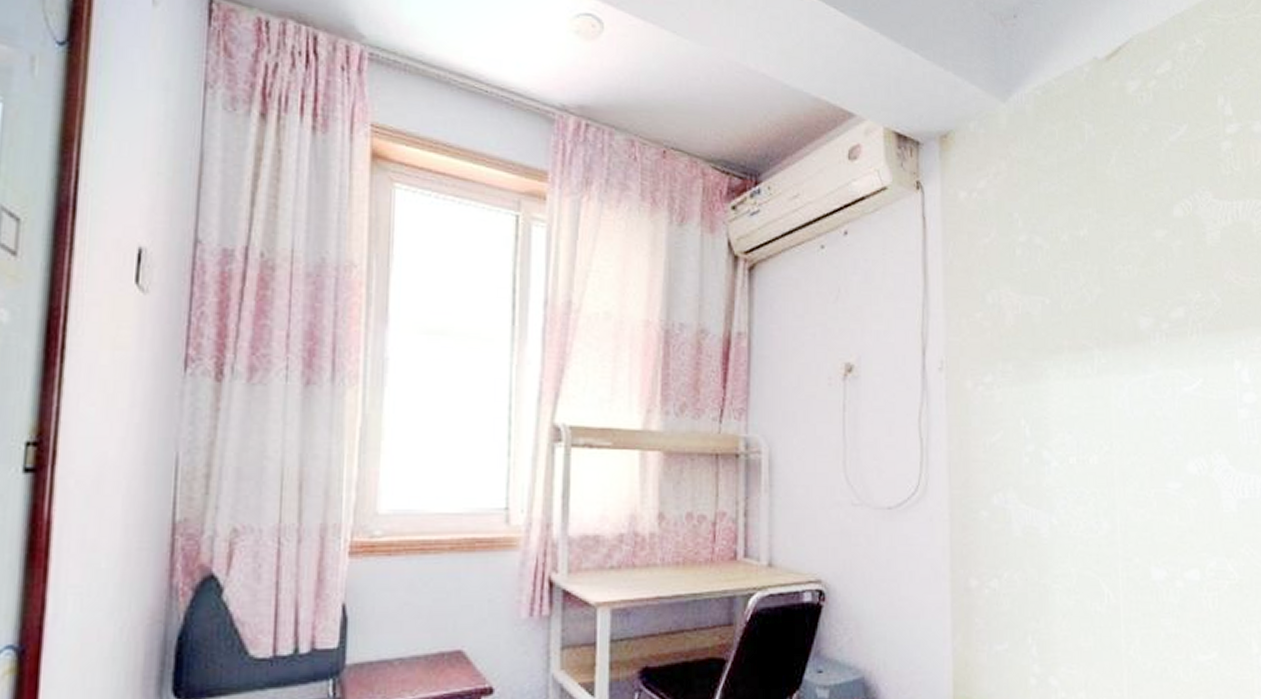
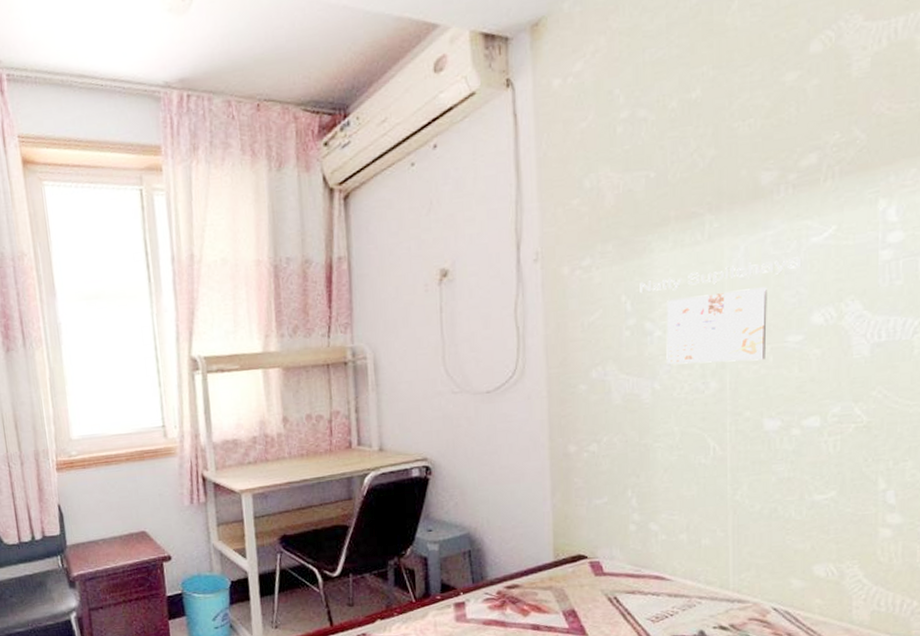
calendar: none [1037,403,1177,504] -> present [640,257,802,365]

